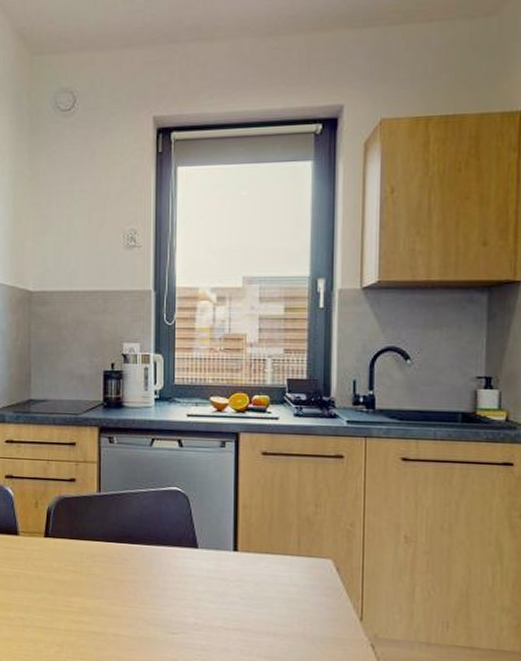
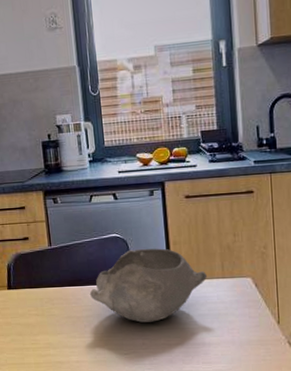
bowl: none [138,508,279,599] -> present [89,248,207,323]

